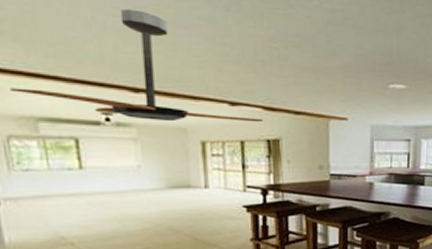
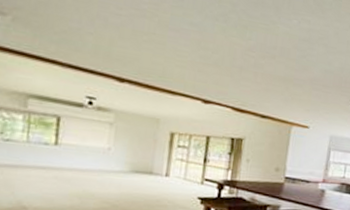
ceiling fan: present [10,8,264,122] -> none [11,9,232,121]

